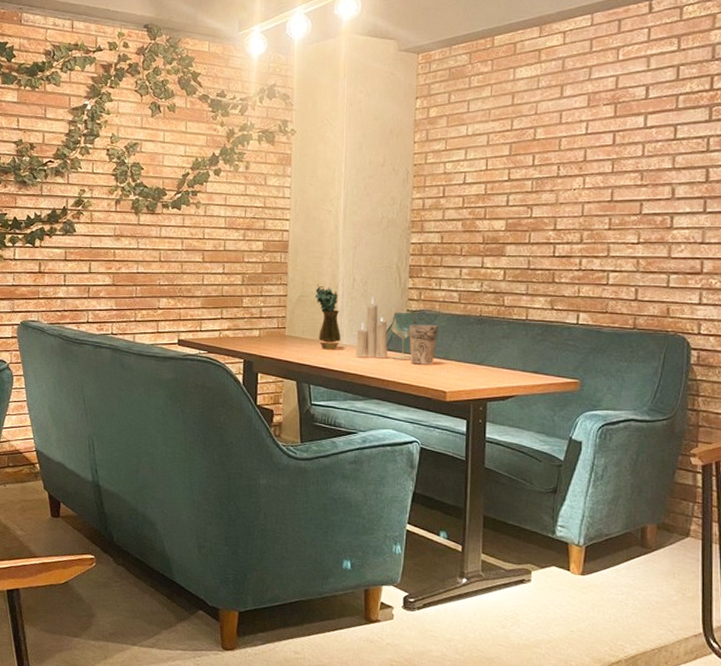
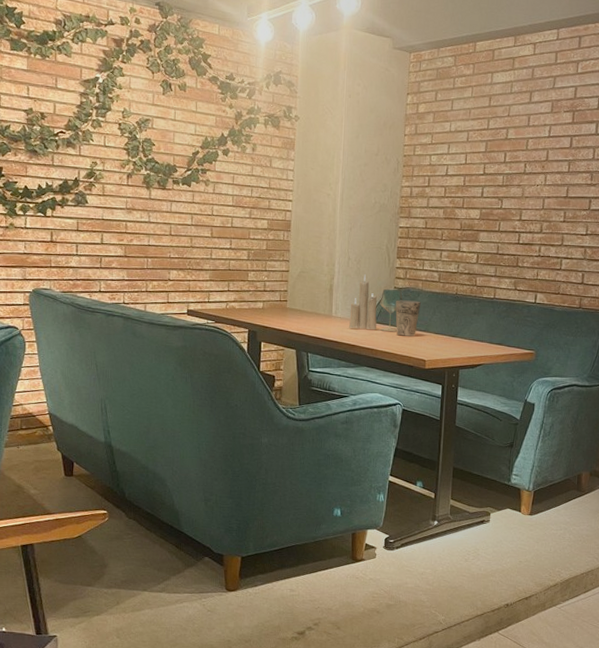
vase: present [314,284,340,350] -> none [313,261,336,322]

